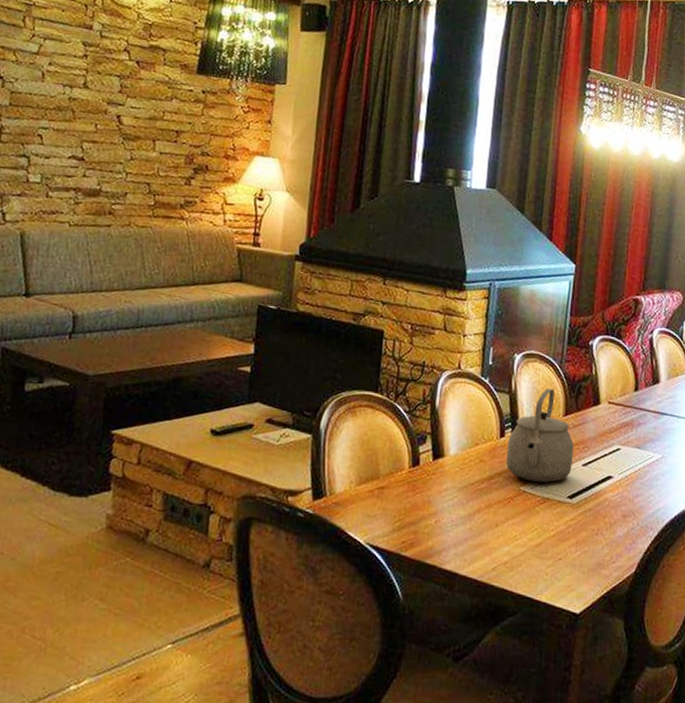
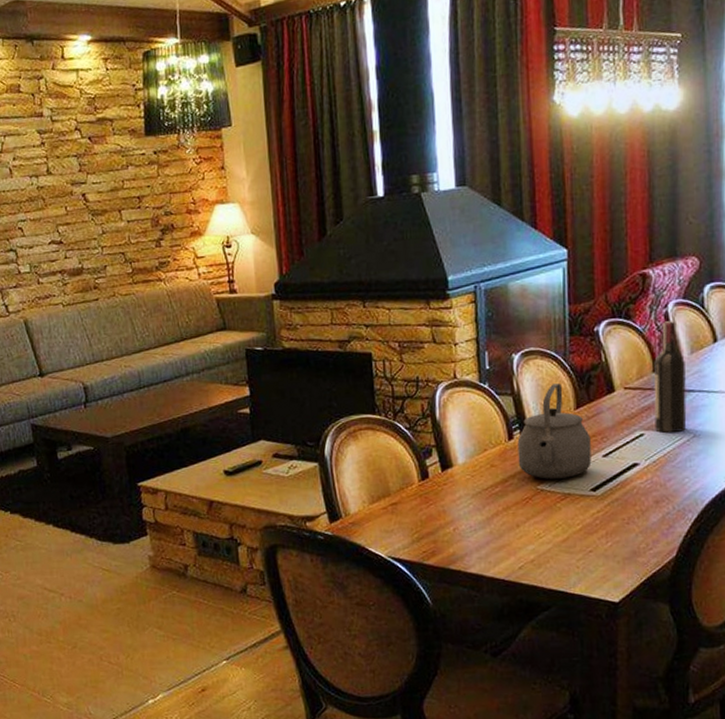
wine bottle: none [630,346,662,452] -> present [653,321,687,433]

